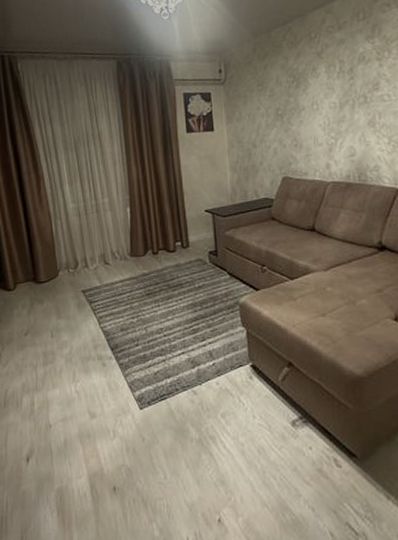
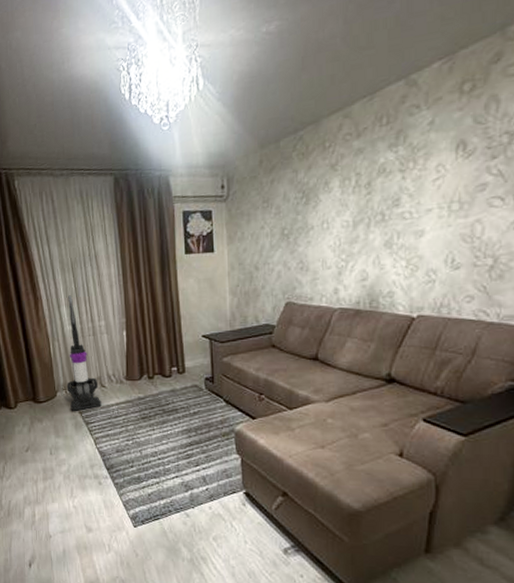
vacuum cleaner: none [69,173,105,290] -> present [66,295,102,411]

